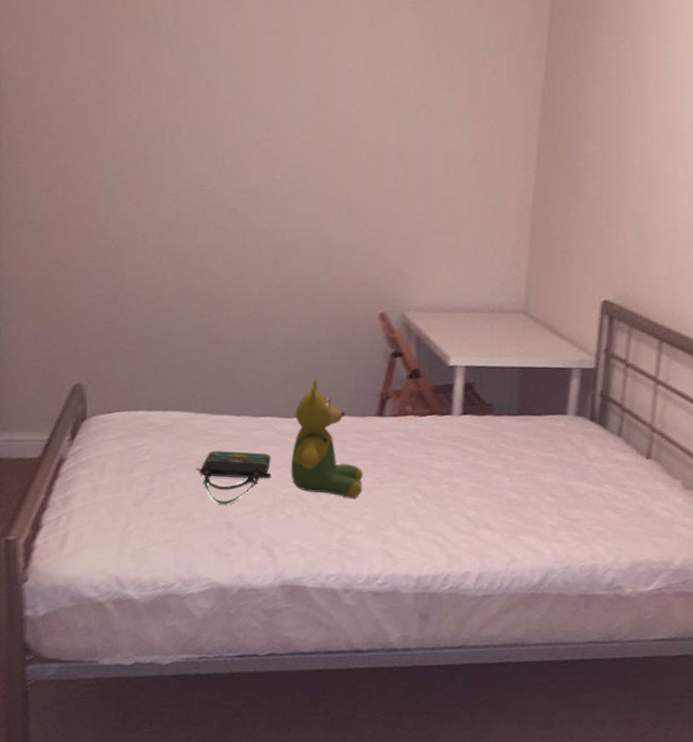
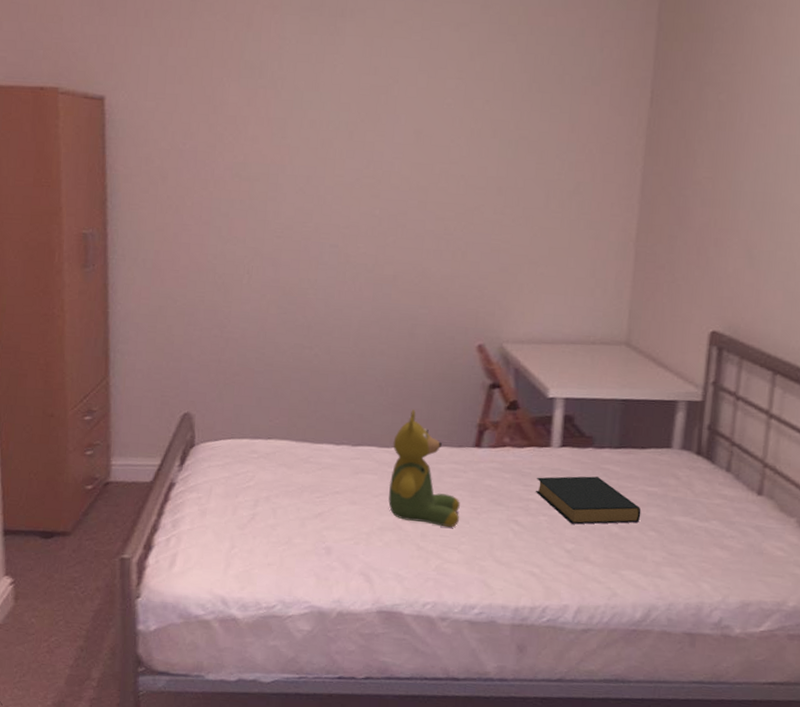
tote bag: present [195,450,271,505] -> none [296,478,370,531]
hardback book: none [436,443,539,492] -> present [535,476,641,525]

